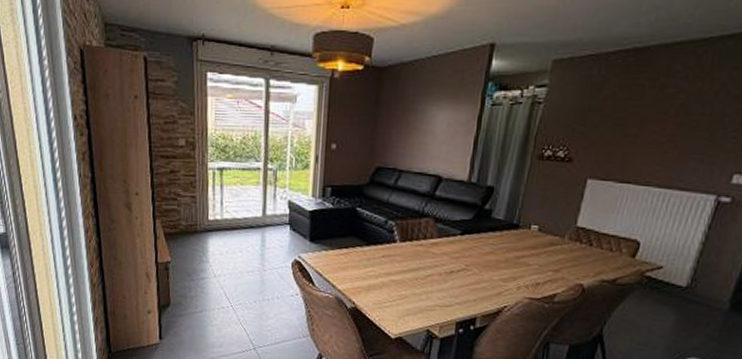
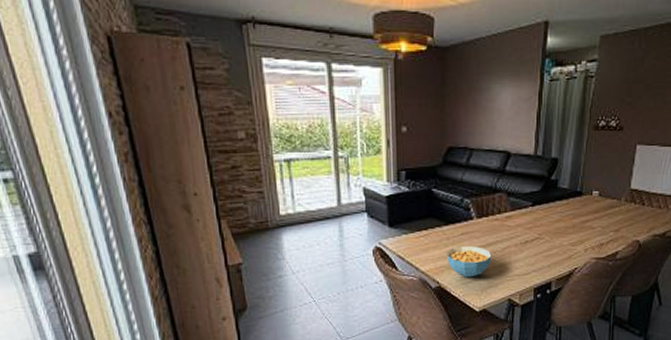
cereal bowl: none [365,268,413,302] -> present [447,245,492,278]

